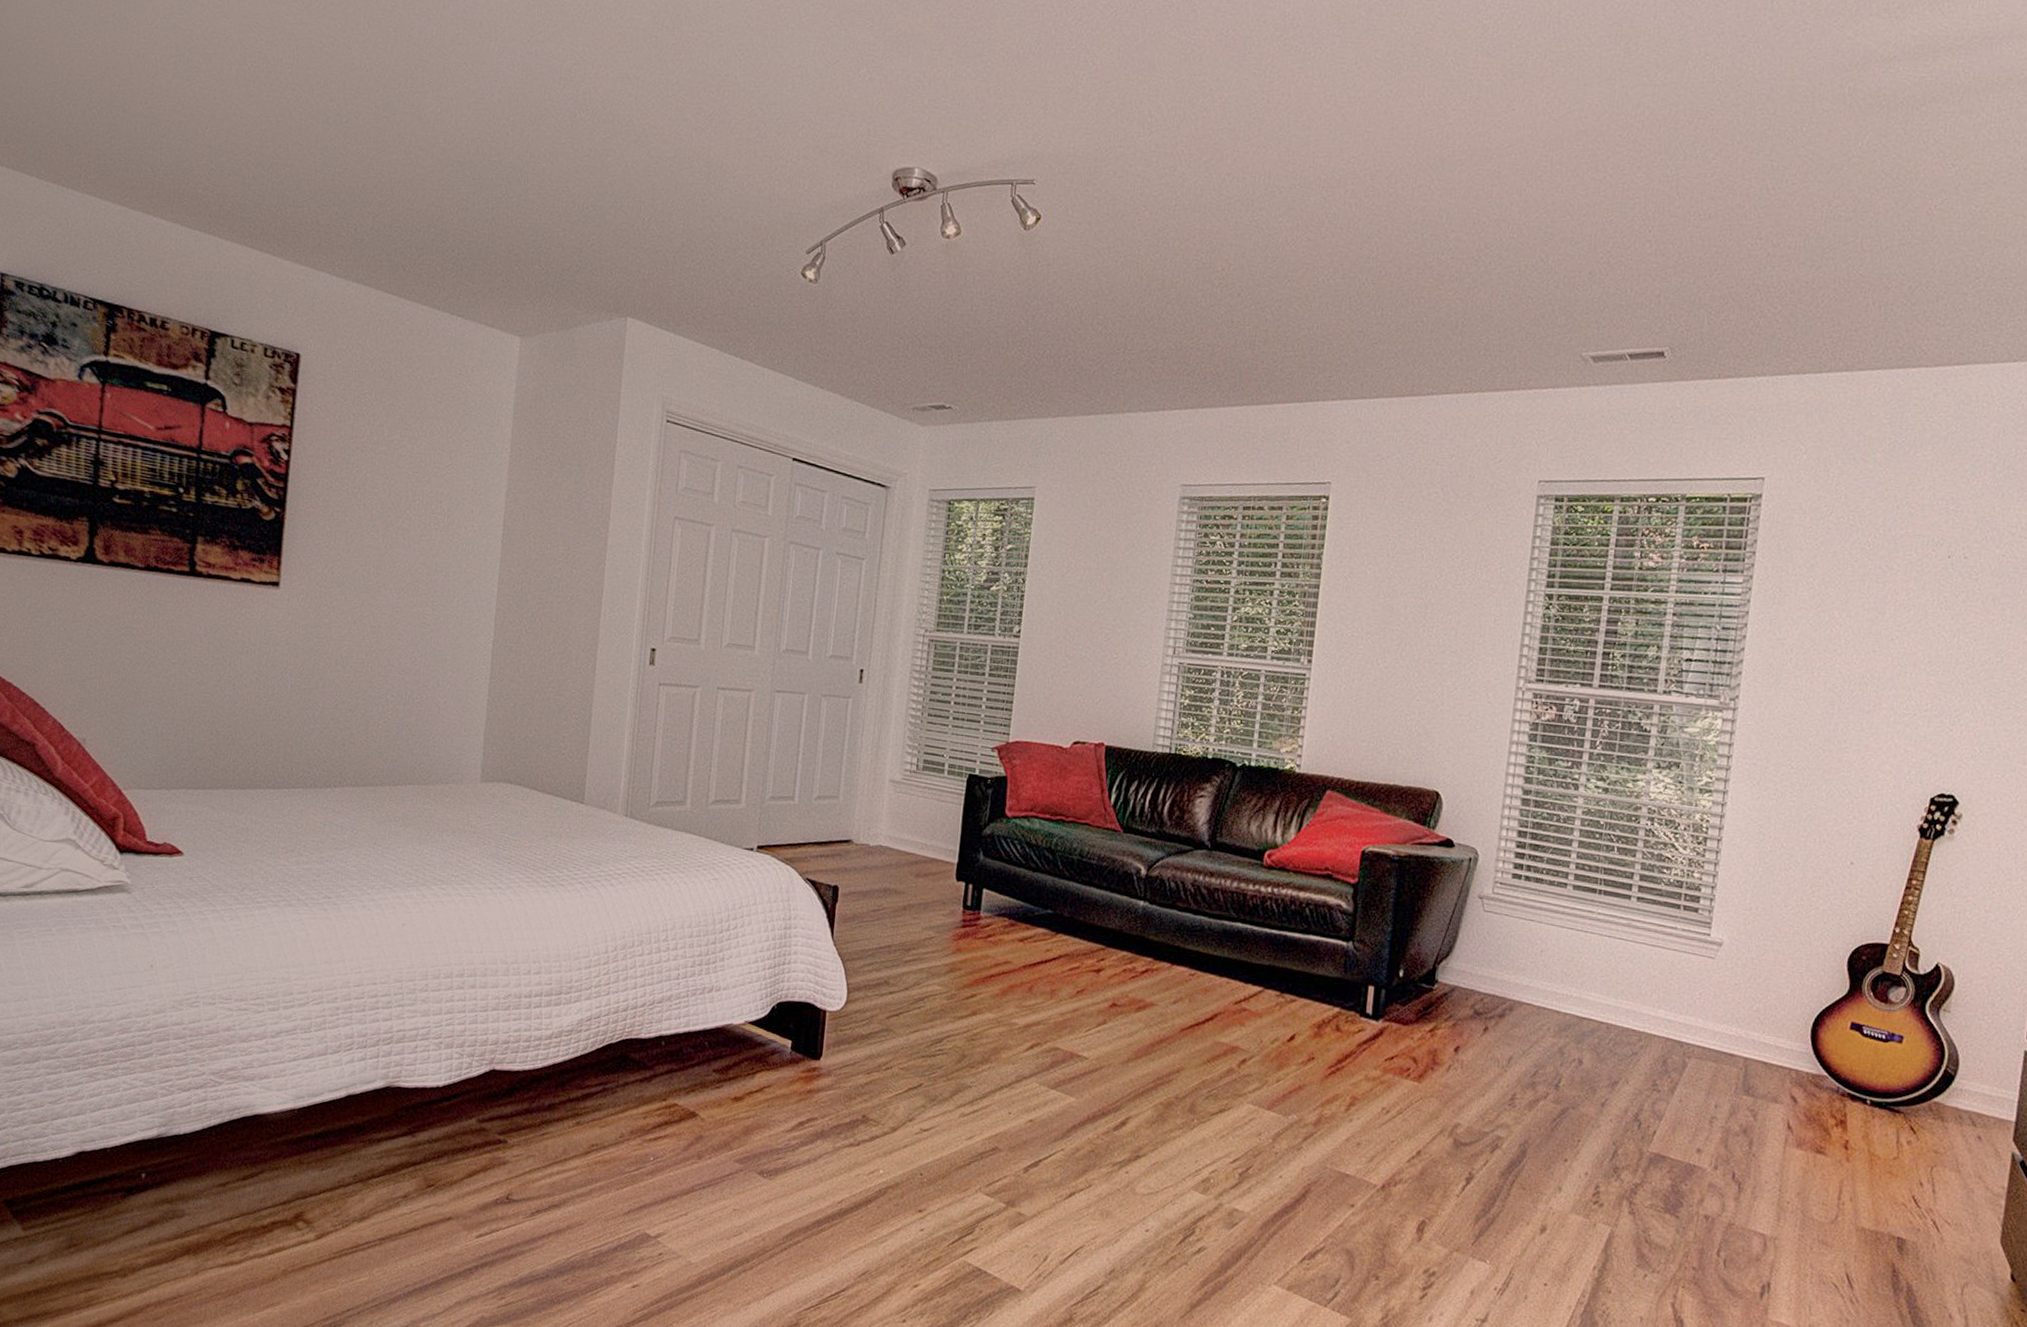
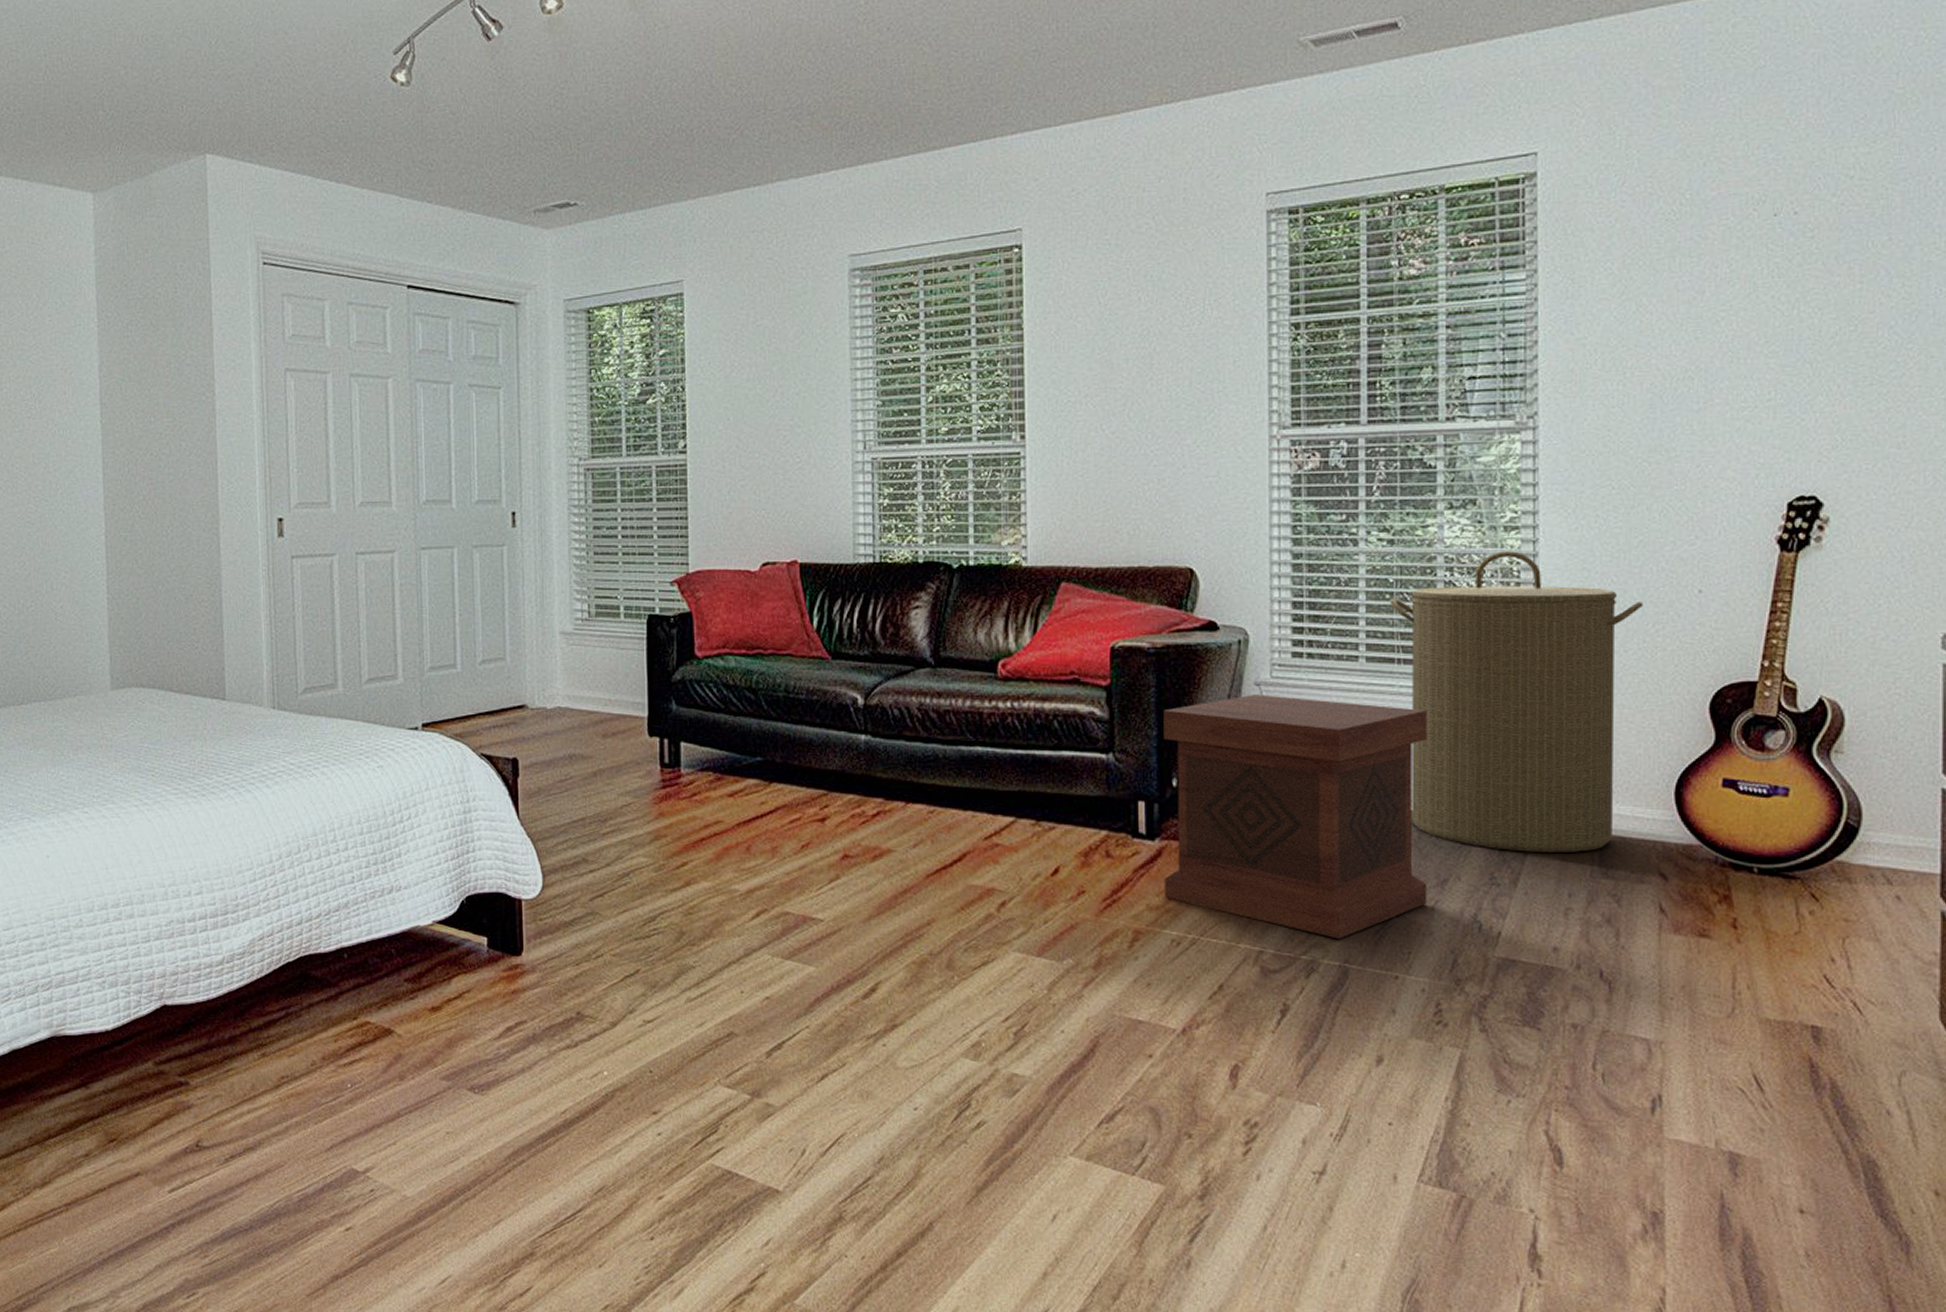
side table: none [1381,905,1619,1123] -> present [1164,694,1428,940]
laundry hamper: none [1594,809,1805,1071] -> present [1389,551,1644,852]

